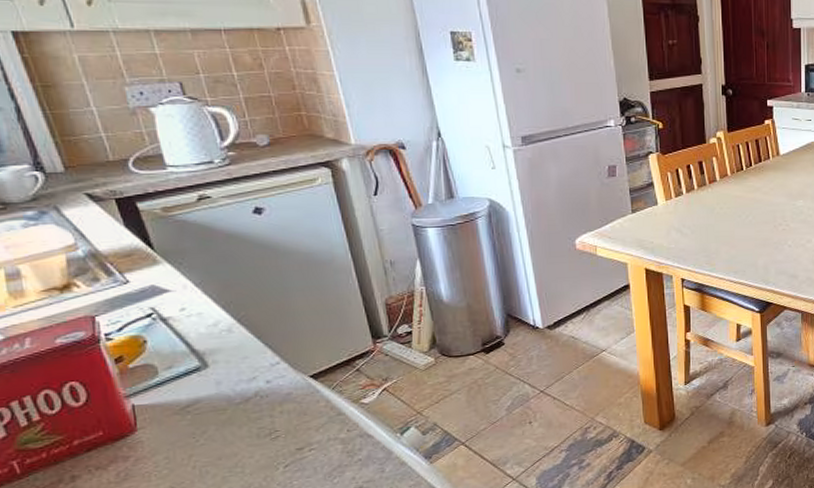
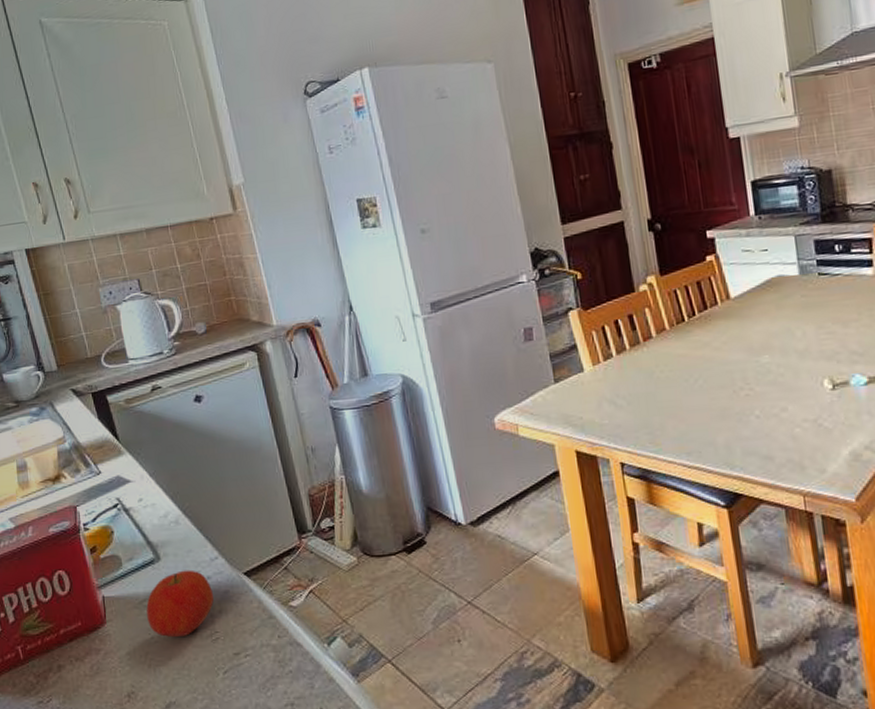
apple: none [190,375,274,439] -> present [146,570,214,638]

